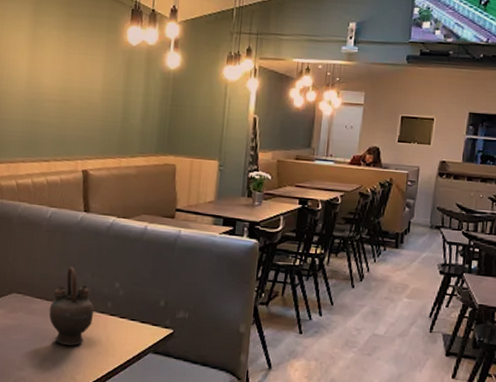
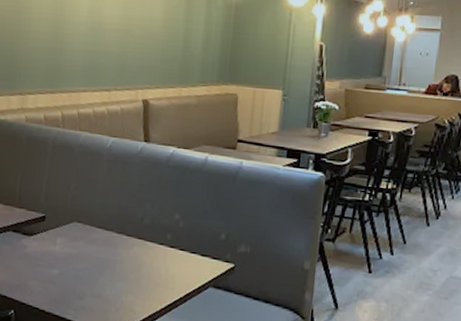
teapot: present [49,266,95,346] -> none [108,197,154,277]

